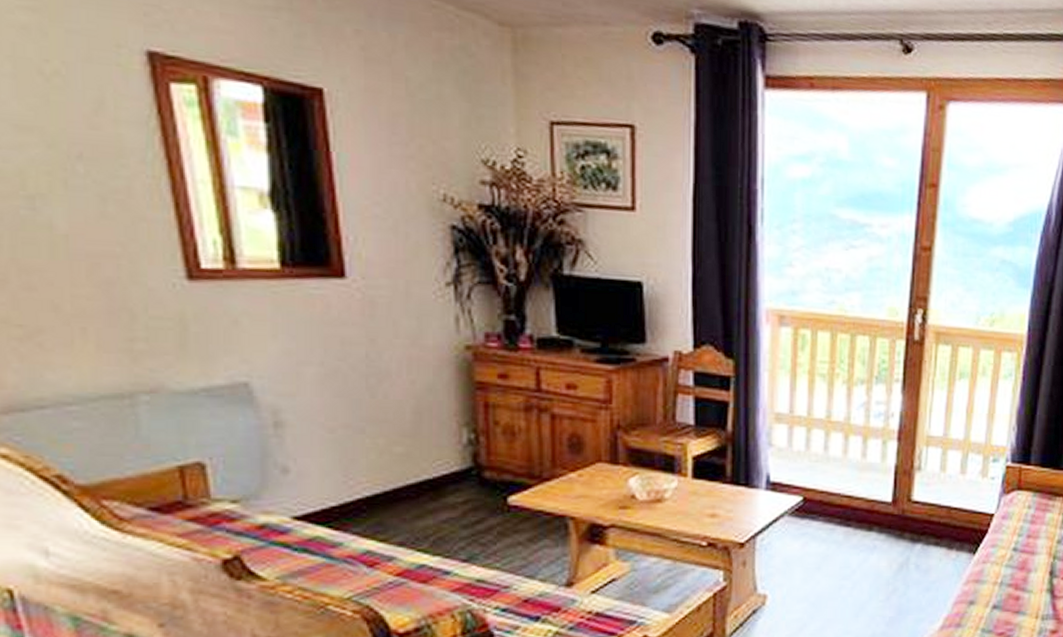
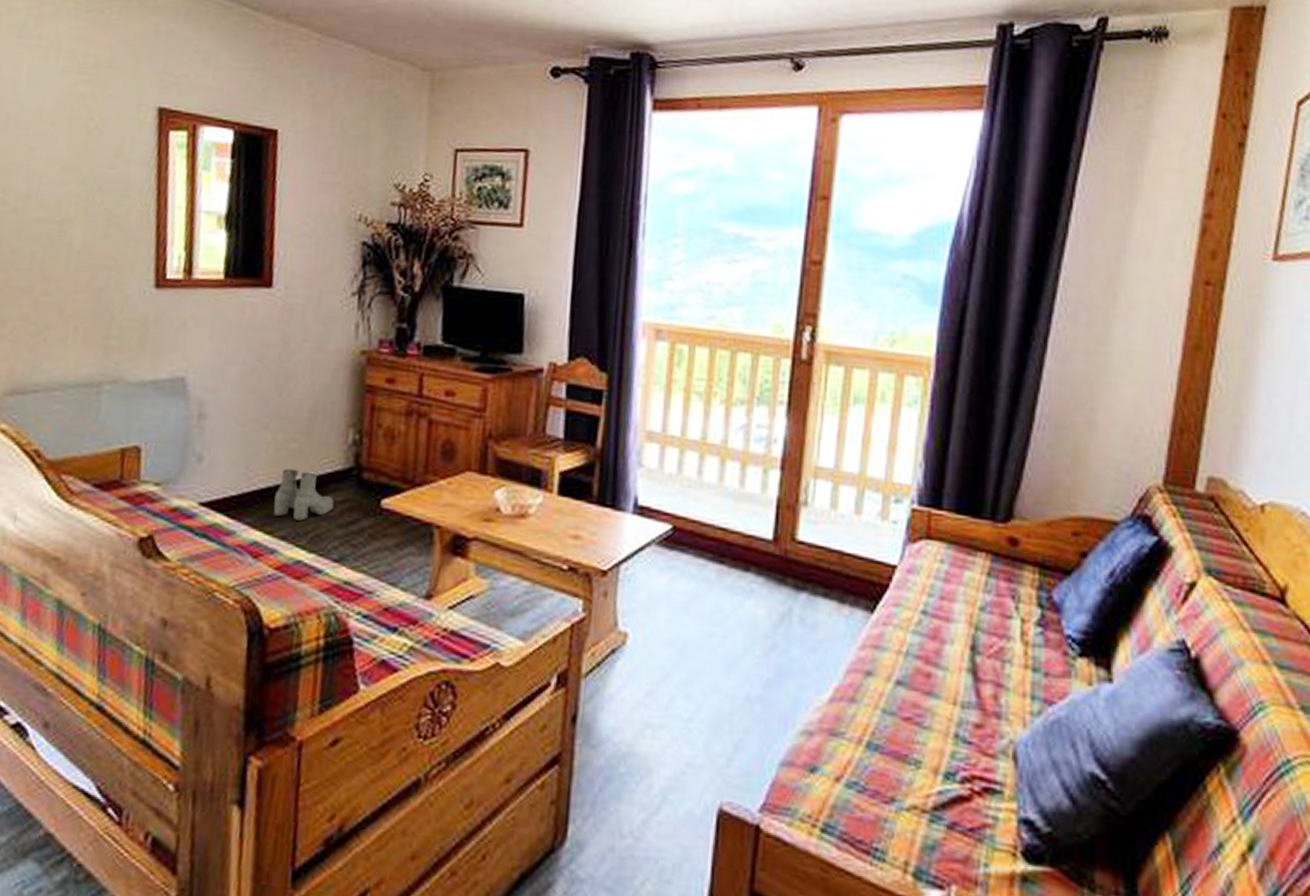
boots: none [385,474,455,525] -> present [273,468,334,521]

